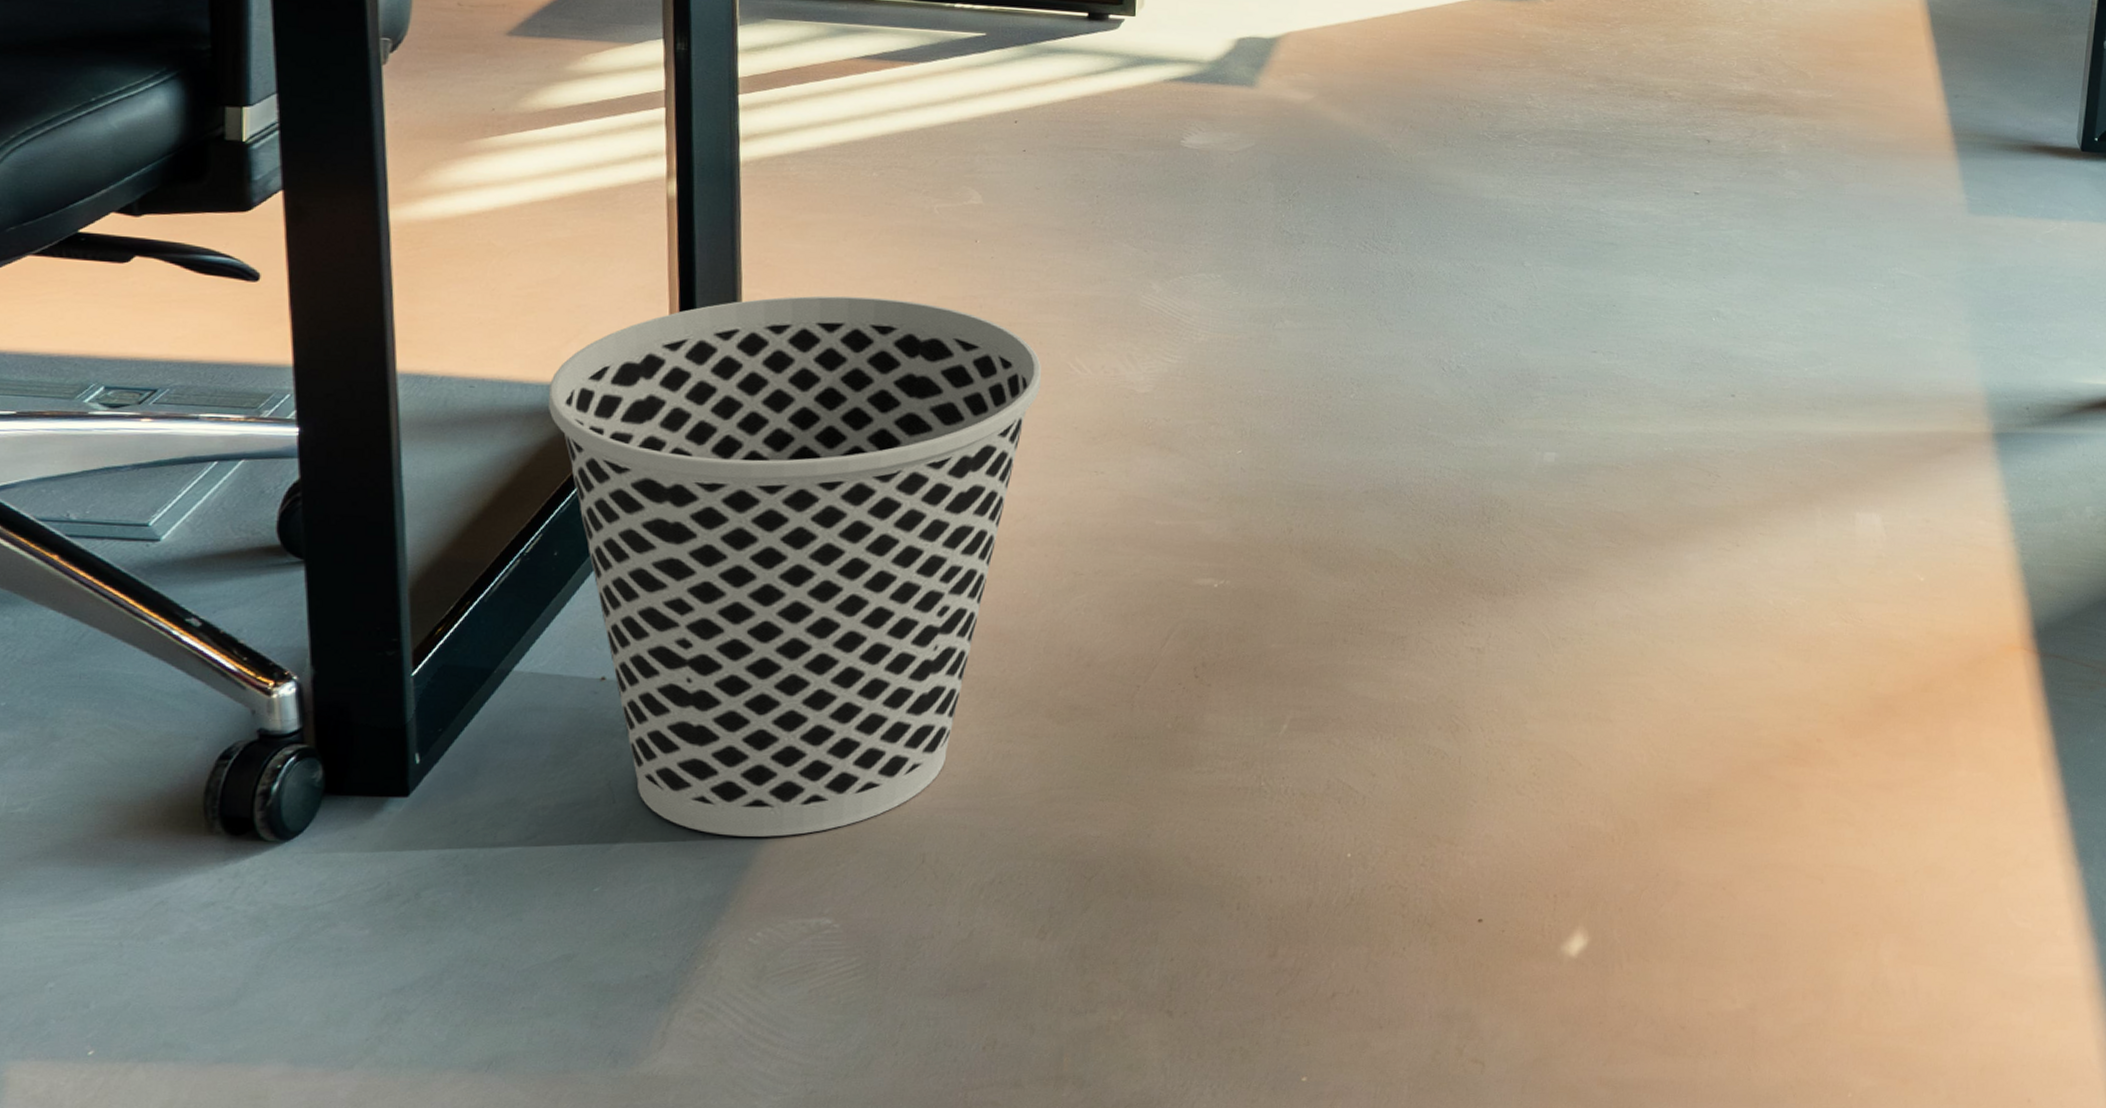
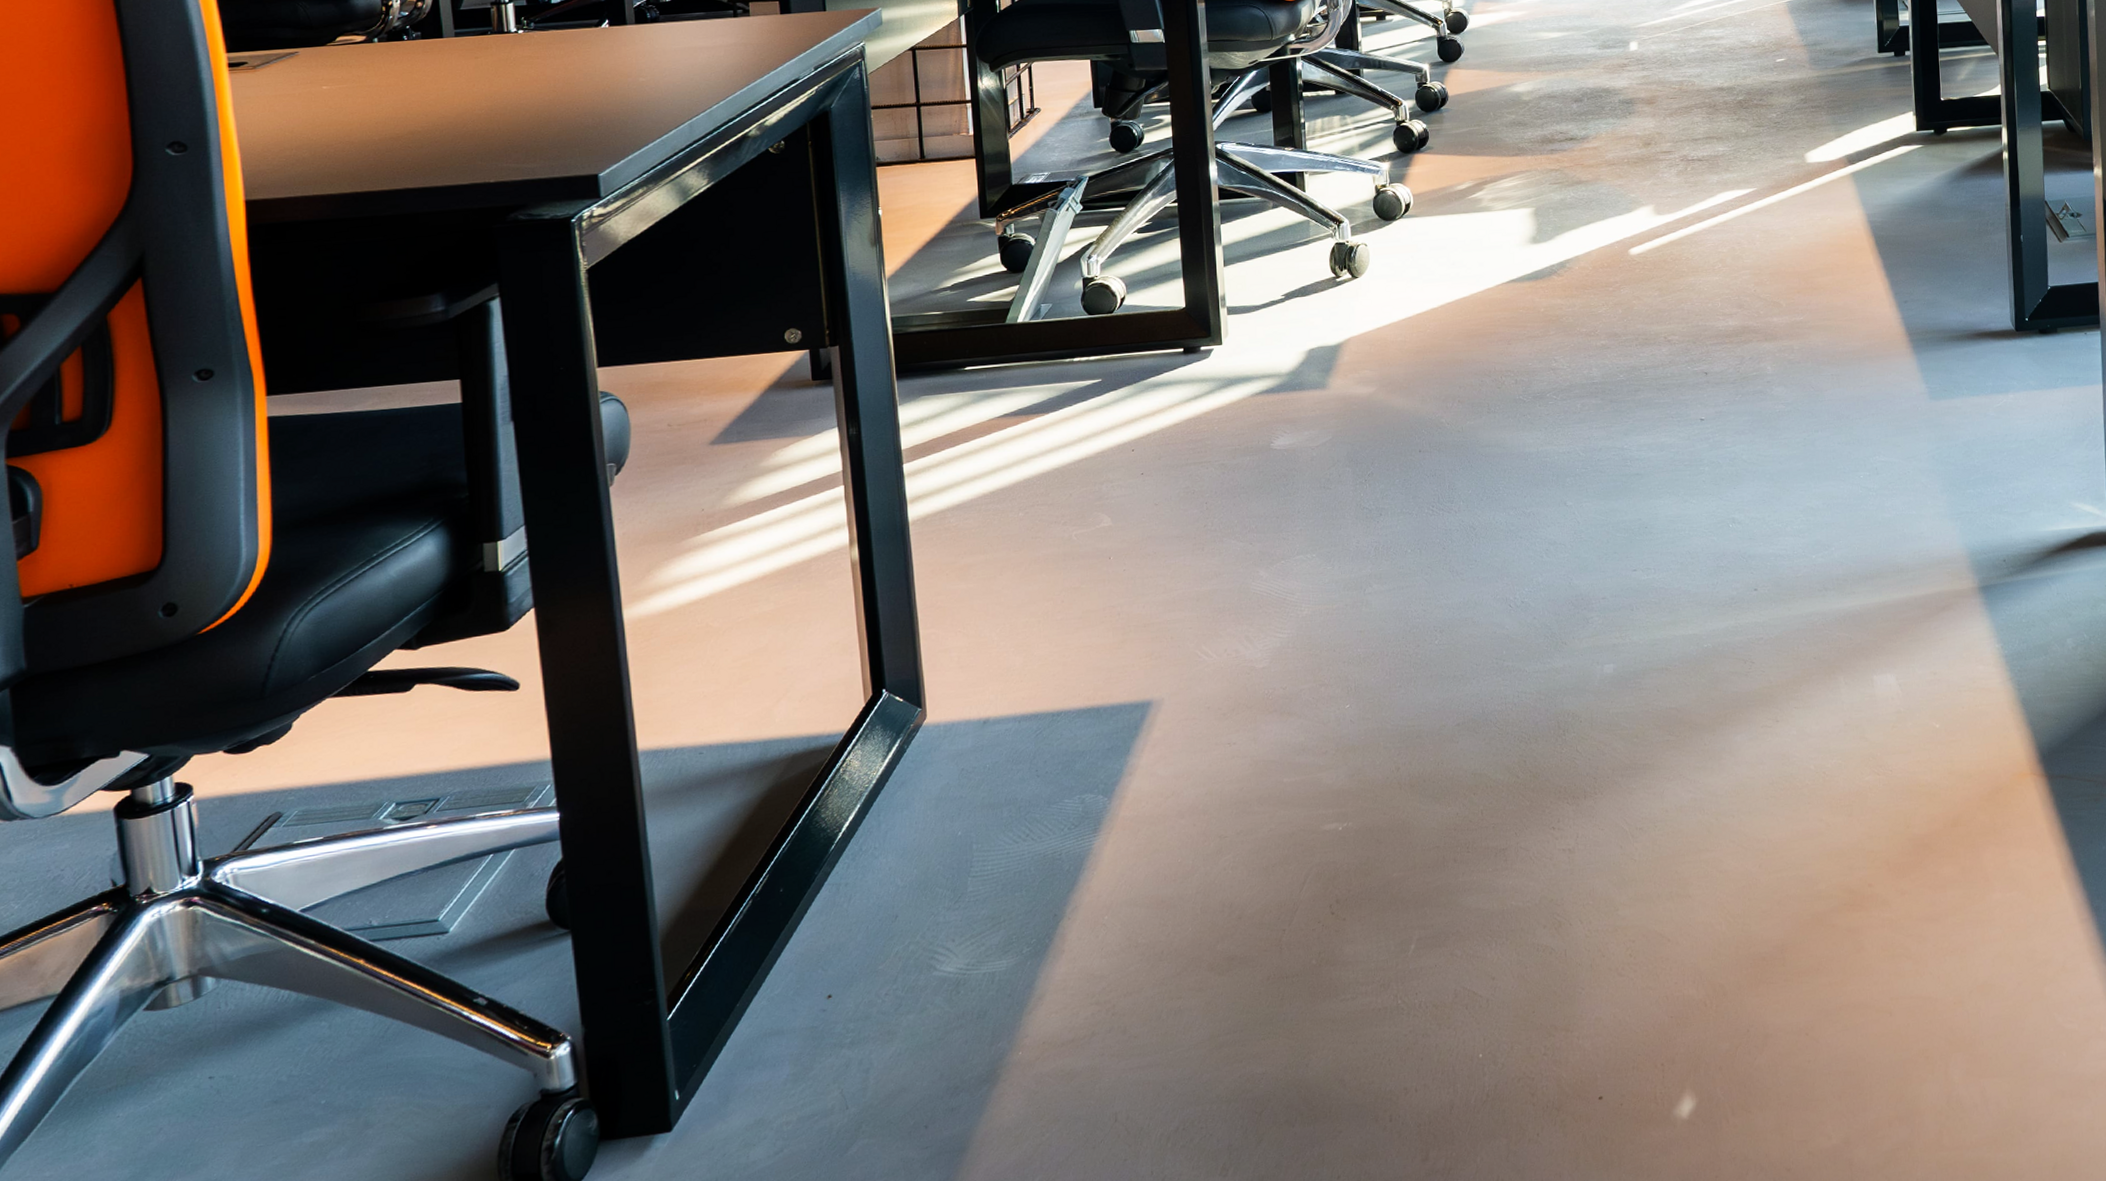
wastebasket: present [548,295,1042,837] -> none [765,619,1176,1124]

